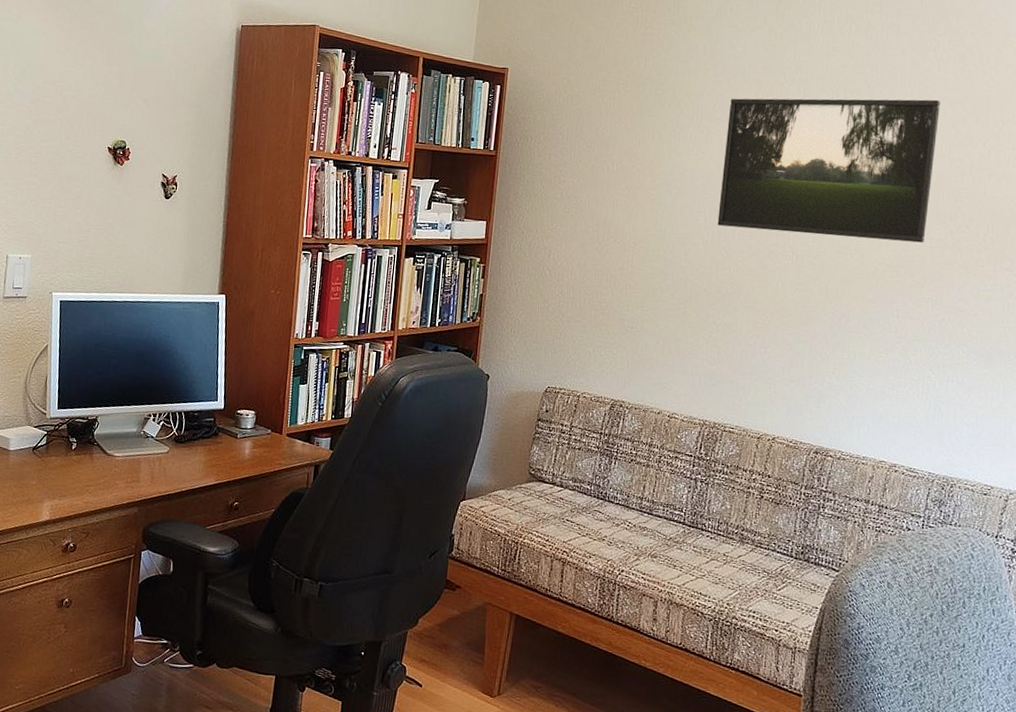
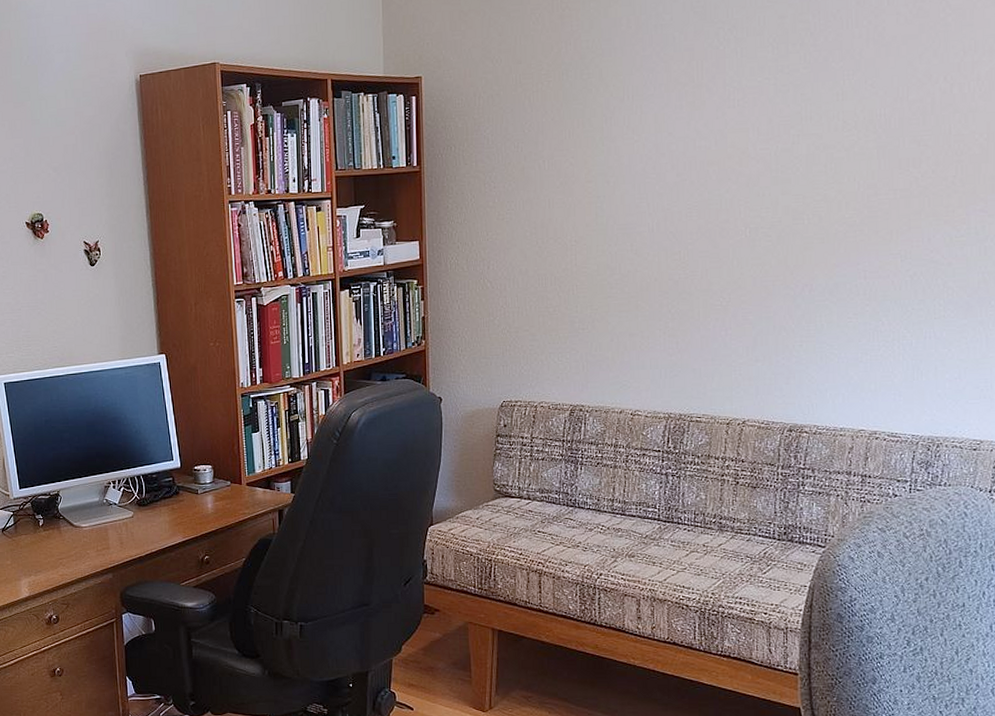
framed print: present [717,98,940,243] -> none [661,37,893,210]

